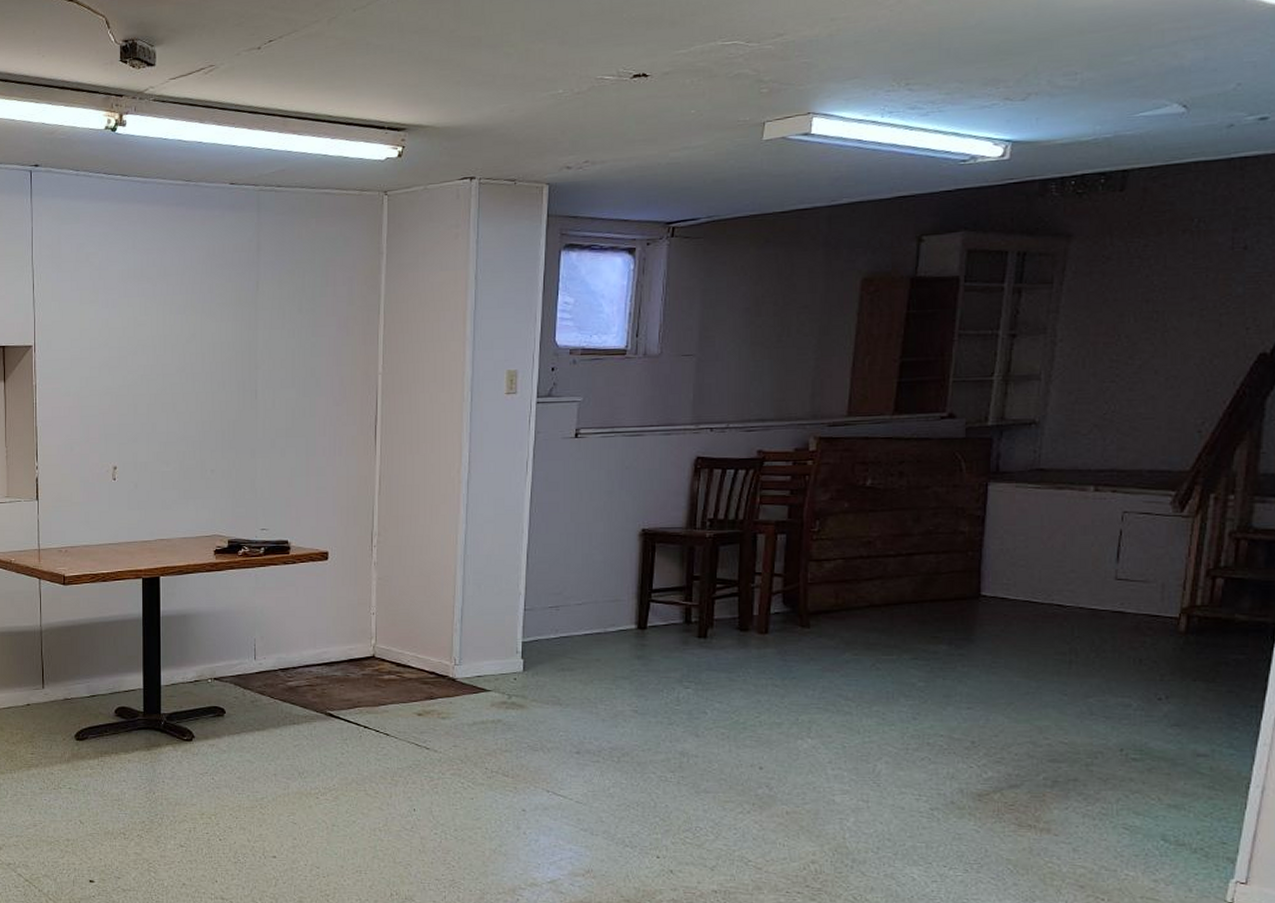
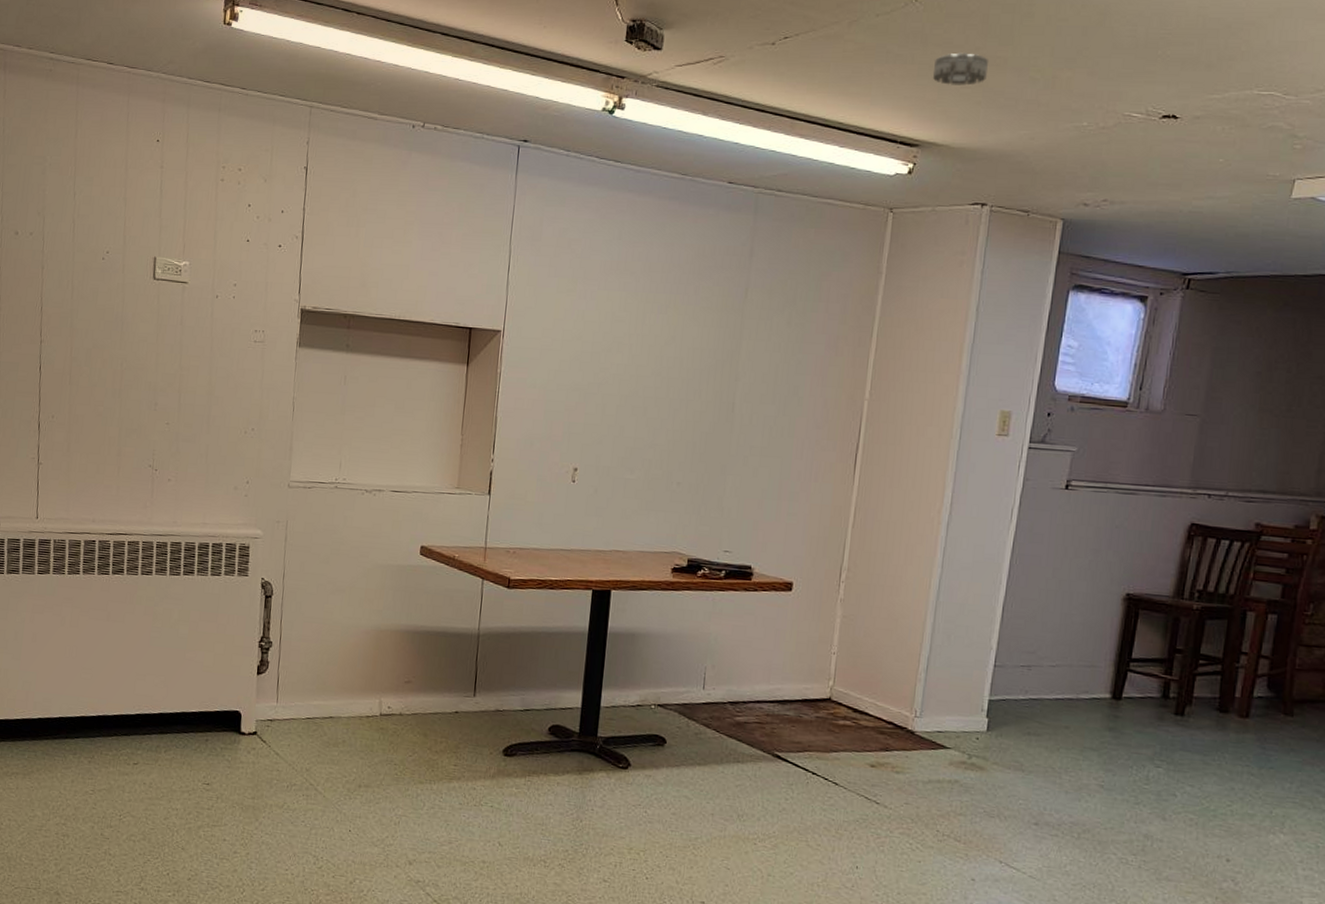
smoke detector: none [412,36,464,69] -> present [932,52,989,86]

